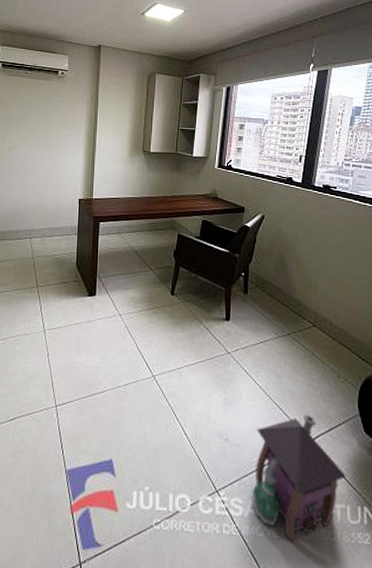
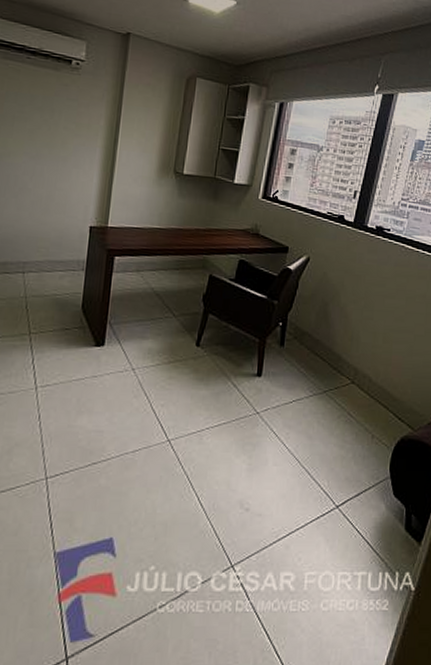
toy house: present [252,414,347,543] -> none [270,478,372,615]

